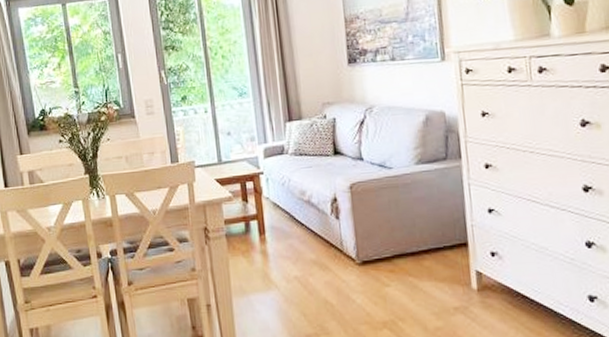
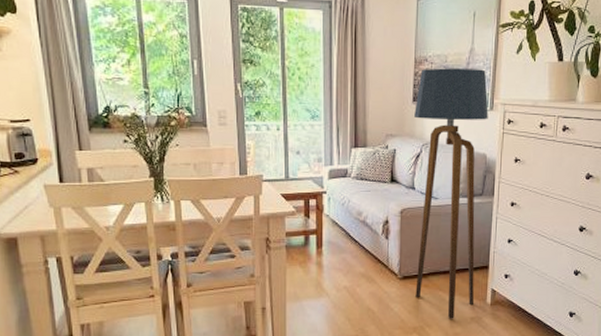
floor lamp: none [351,17,455,310] -> present [414,68,488,319]

